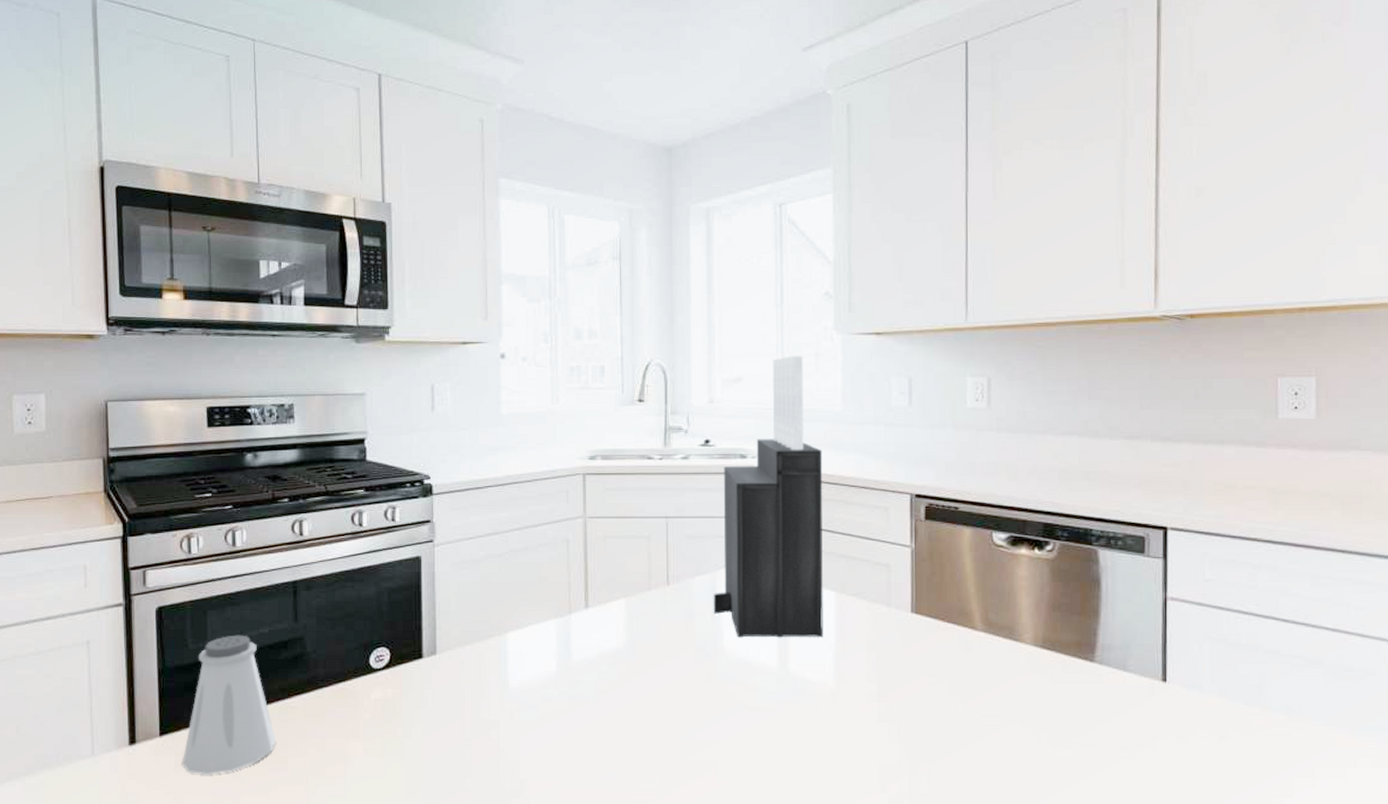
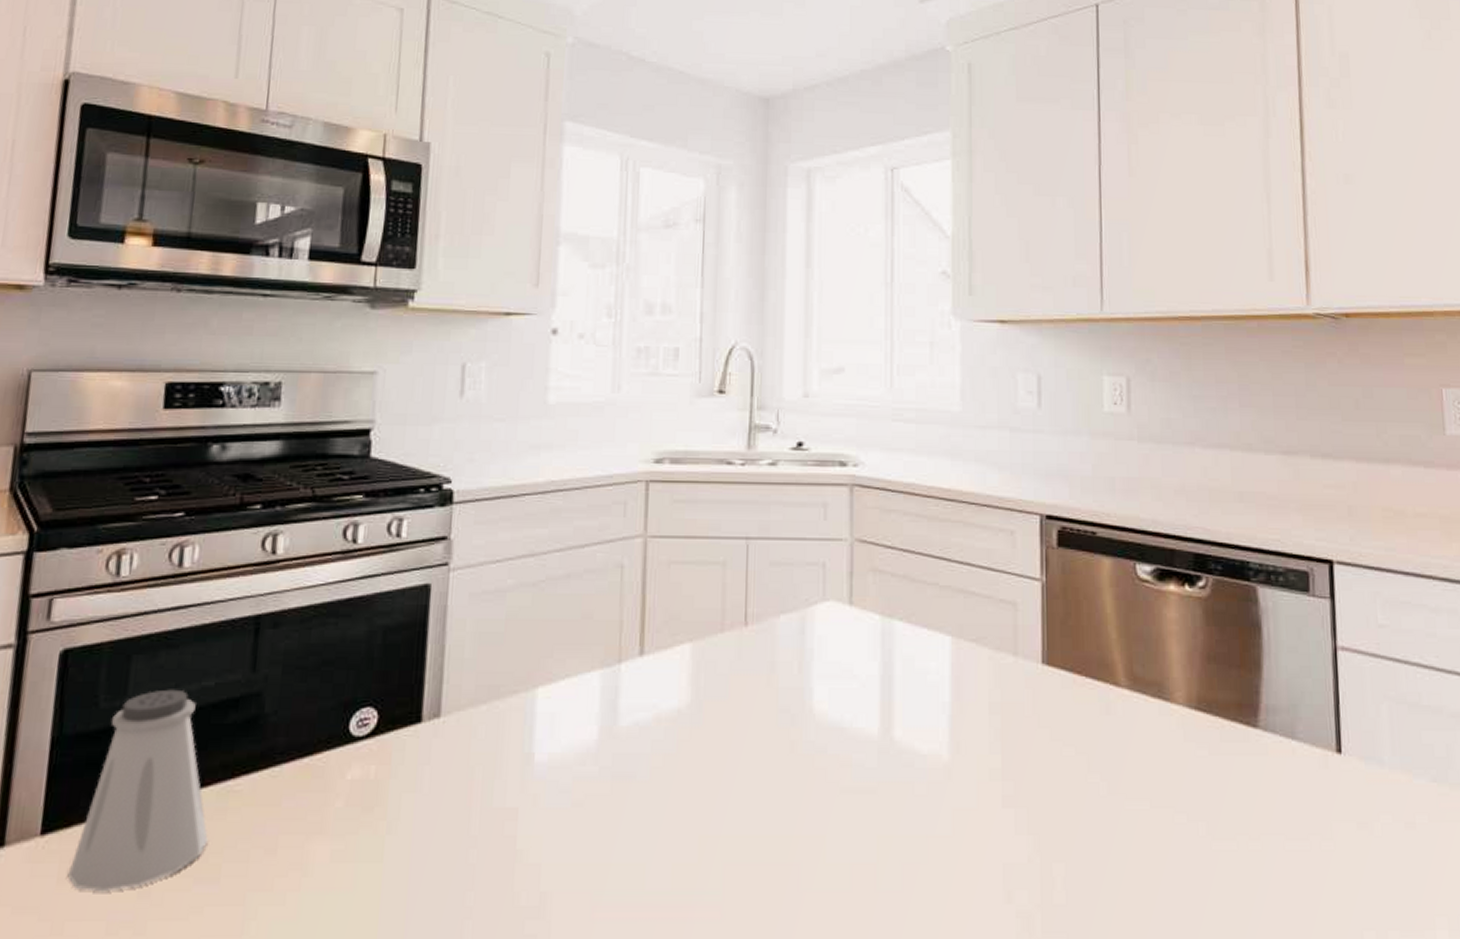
knife block: present [713,355,823,638] -> none [801,344,938,696]

